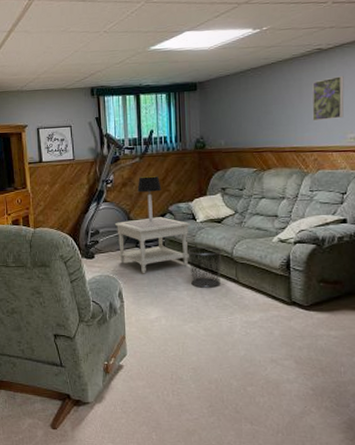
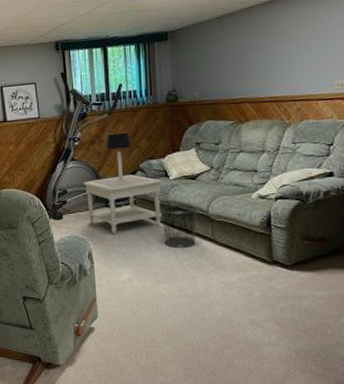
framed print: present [312,76,344,122] -> none [294,17,331,68]

